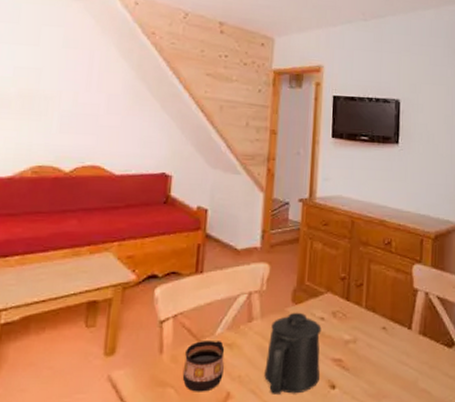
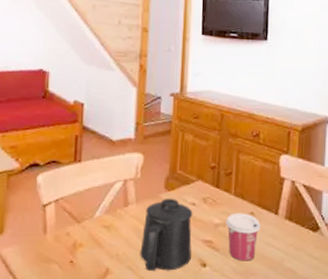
cup: present [182,340,225,392] -> none [65,222,103,268]
cup: none [356,328,393,382] -> present [225,213,261,261]

